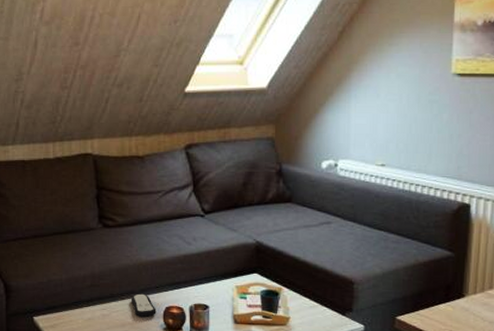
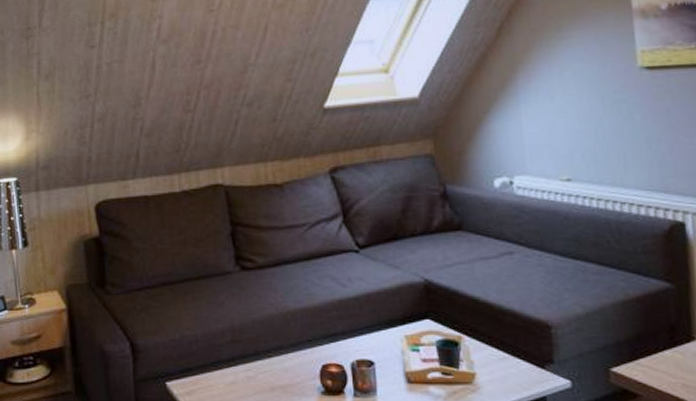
remote control: present [130,293,156,317] -> none [279,349,312,378]

